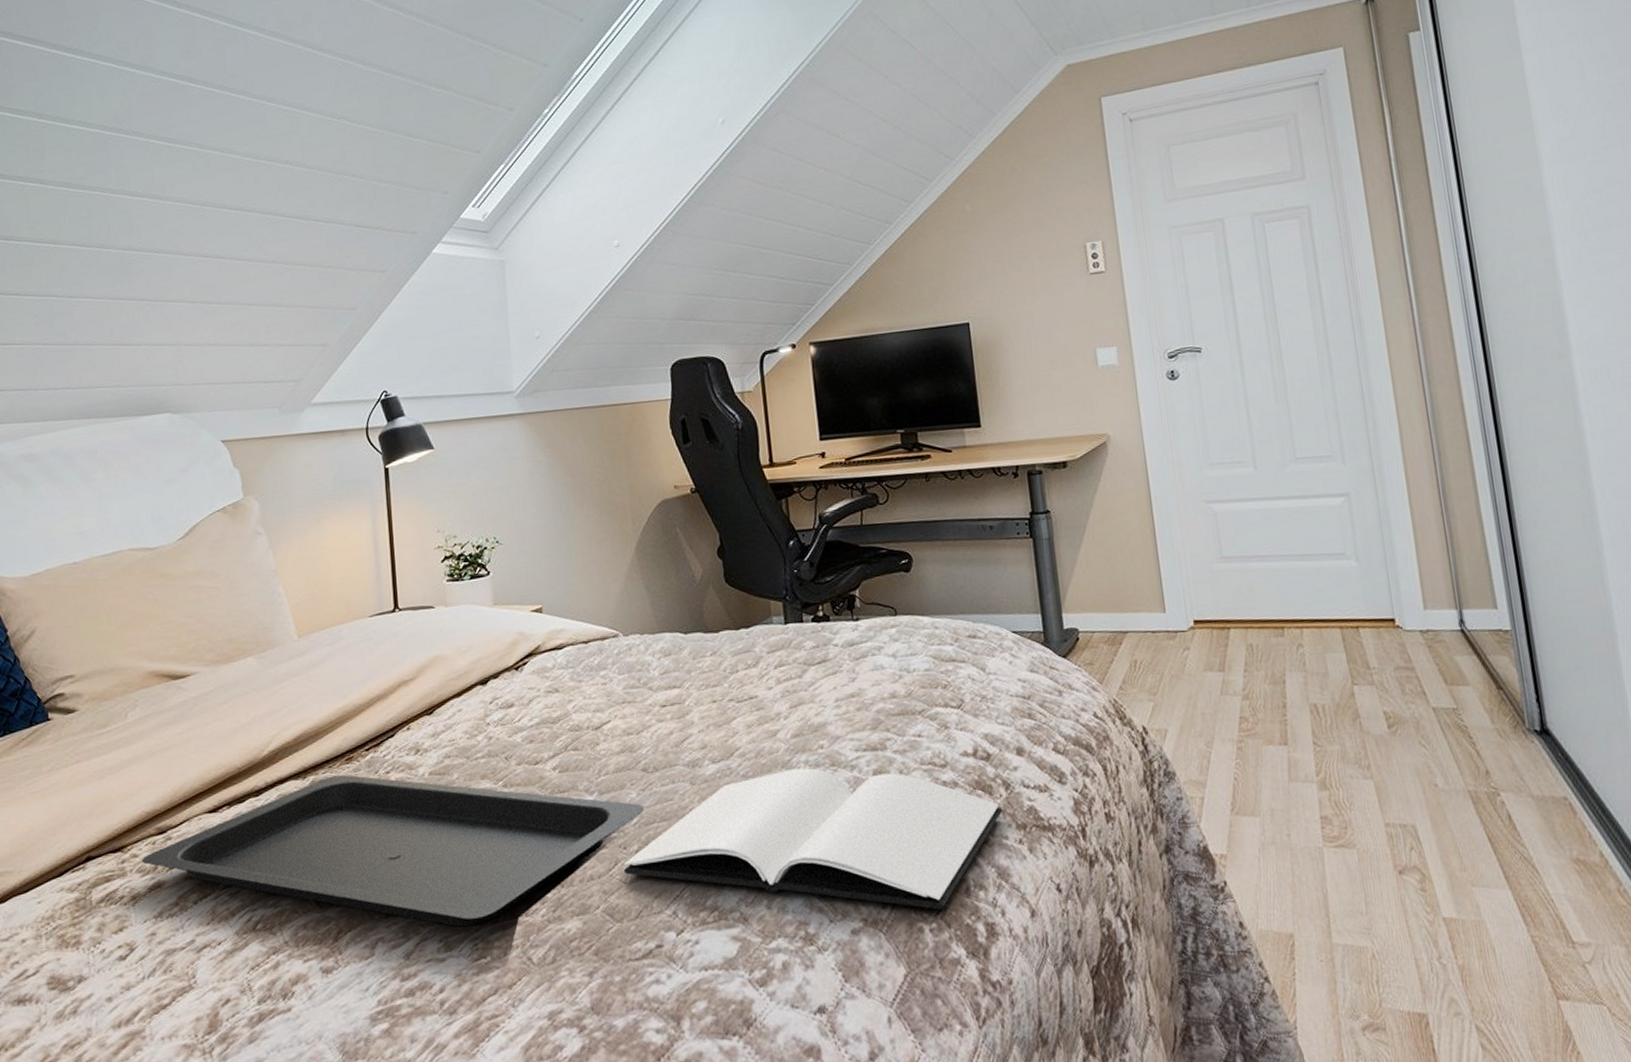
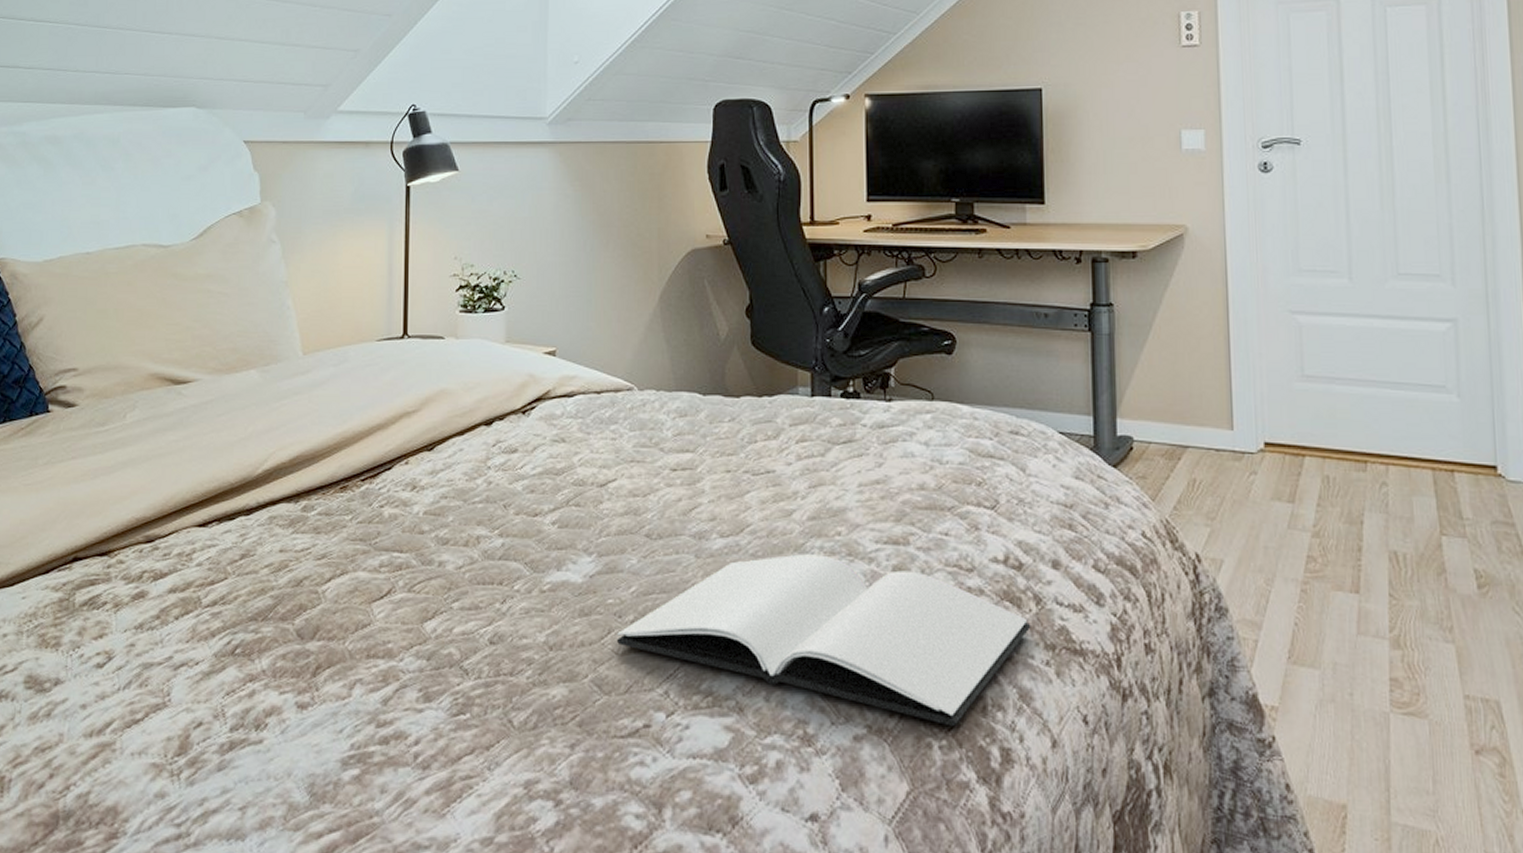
serving tray: present [142,775,644,927] -> none [128,503,643,679]

